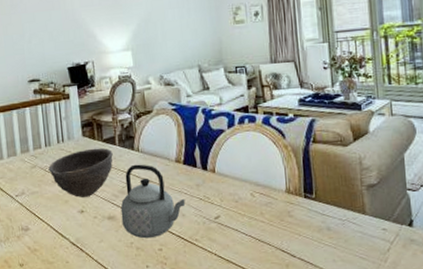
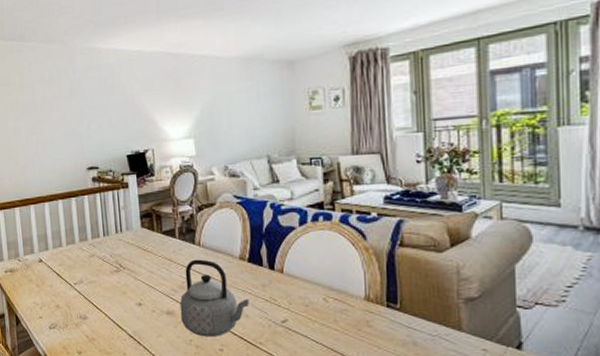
bowl: present [48,148,113,198] -> none [107,240,173,290]

